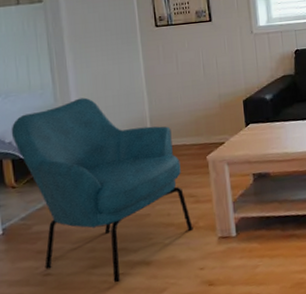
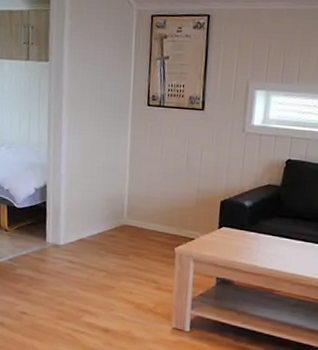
armchair: present [11,97,193,283] -> none [9,162,151,339]

